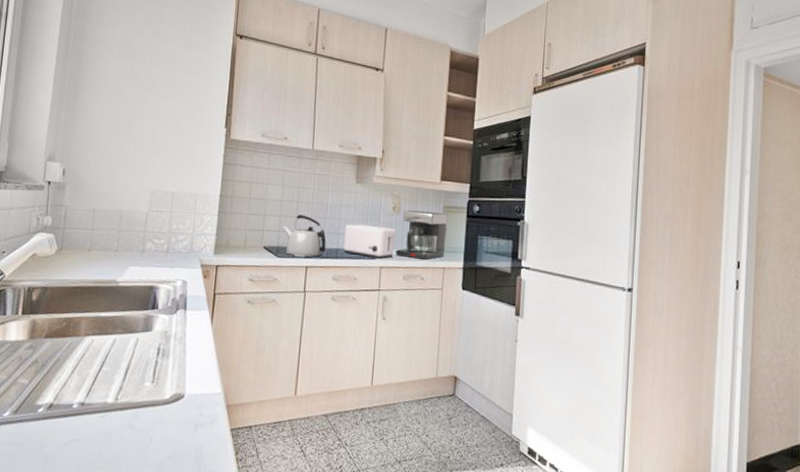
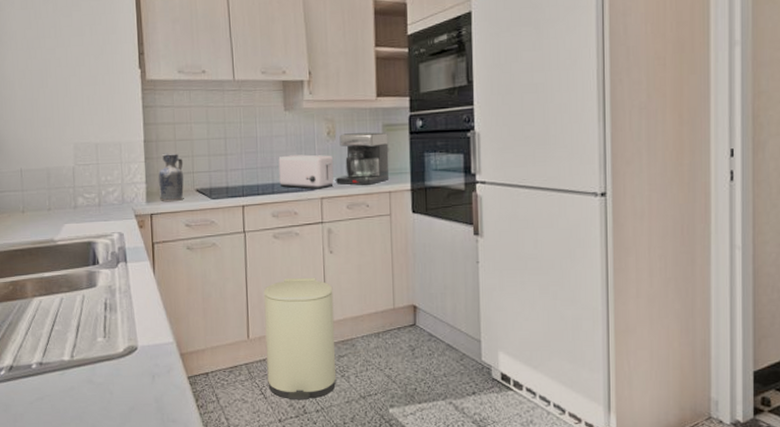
ceramic jug: none [228,209,255,256] -> present [157,153,184,202]
kettle: present [281,214,326,258] -> none [212,151,261,197]
pedal bin: none [309,339,382,461] -> present [263,277,337,400]

